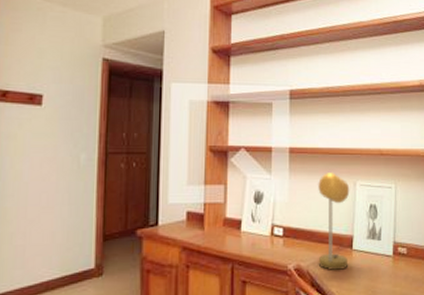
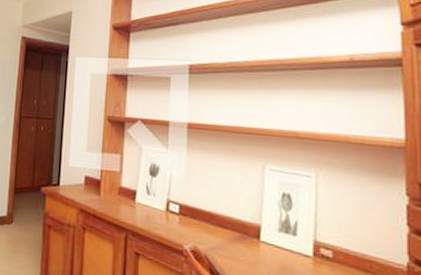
desk lamp: present [318,172,350,270] -> none [219,152,257,262]

